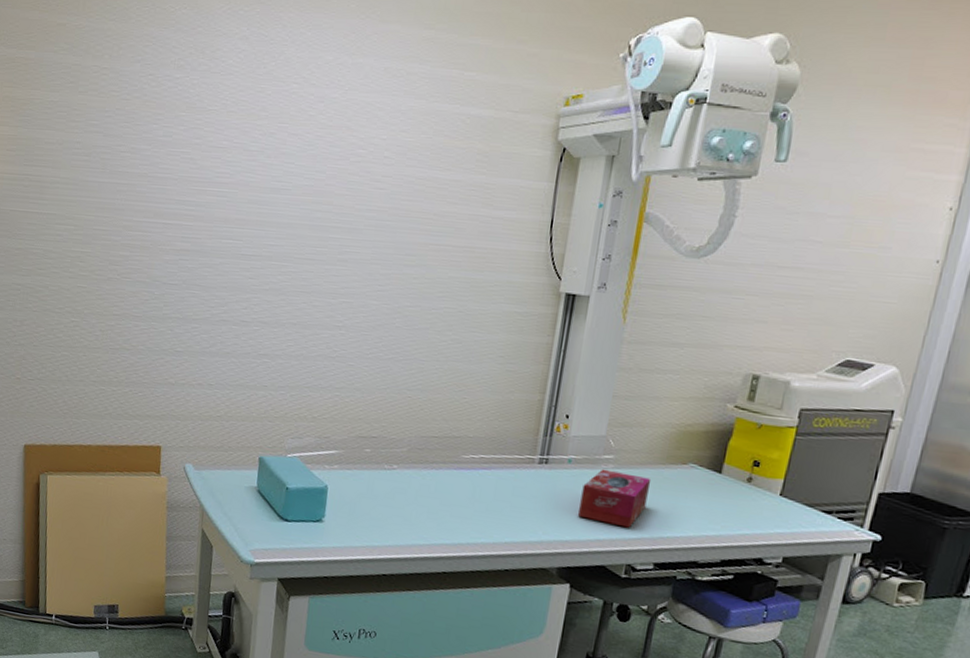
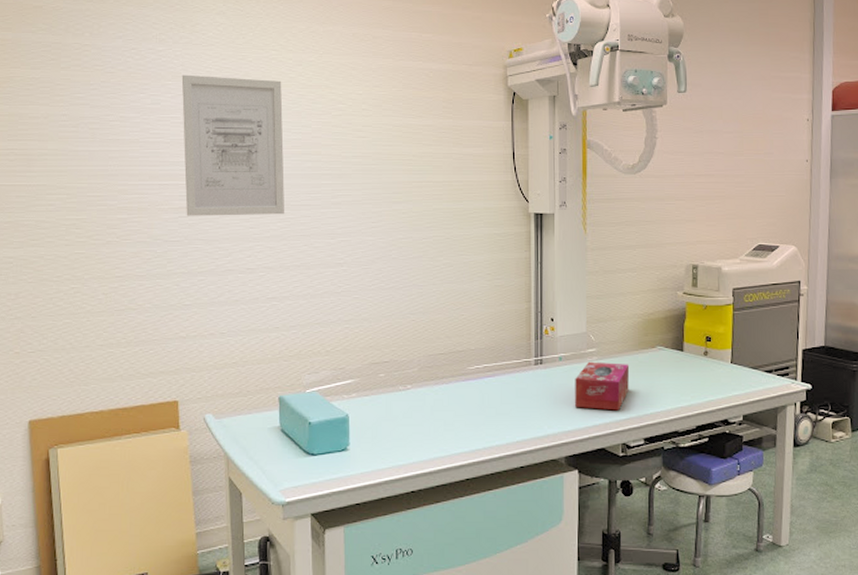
wall art: none [187,106,300,267] -> present [181,74,285,216]

